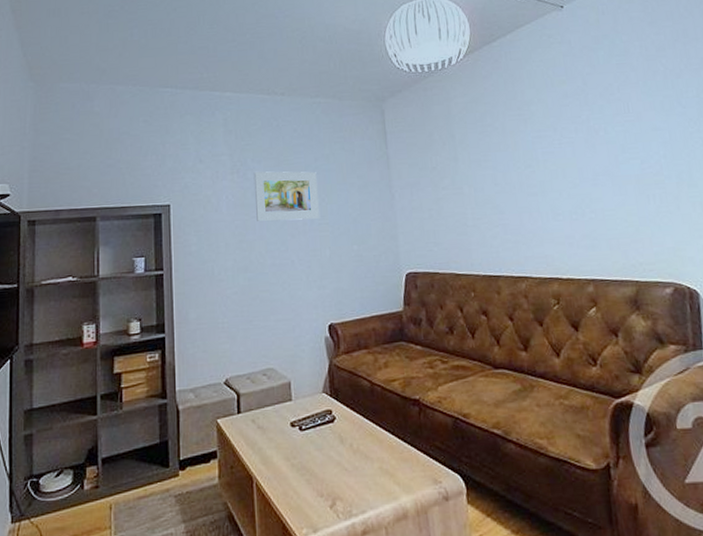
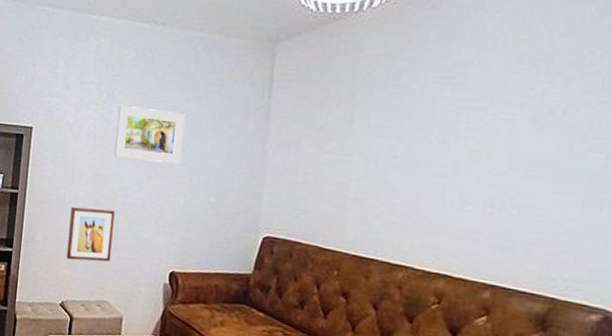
wall art: none [221,274,269,333] -> present [66,206,115,262]

